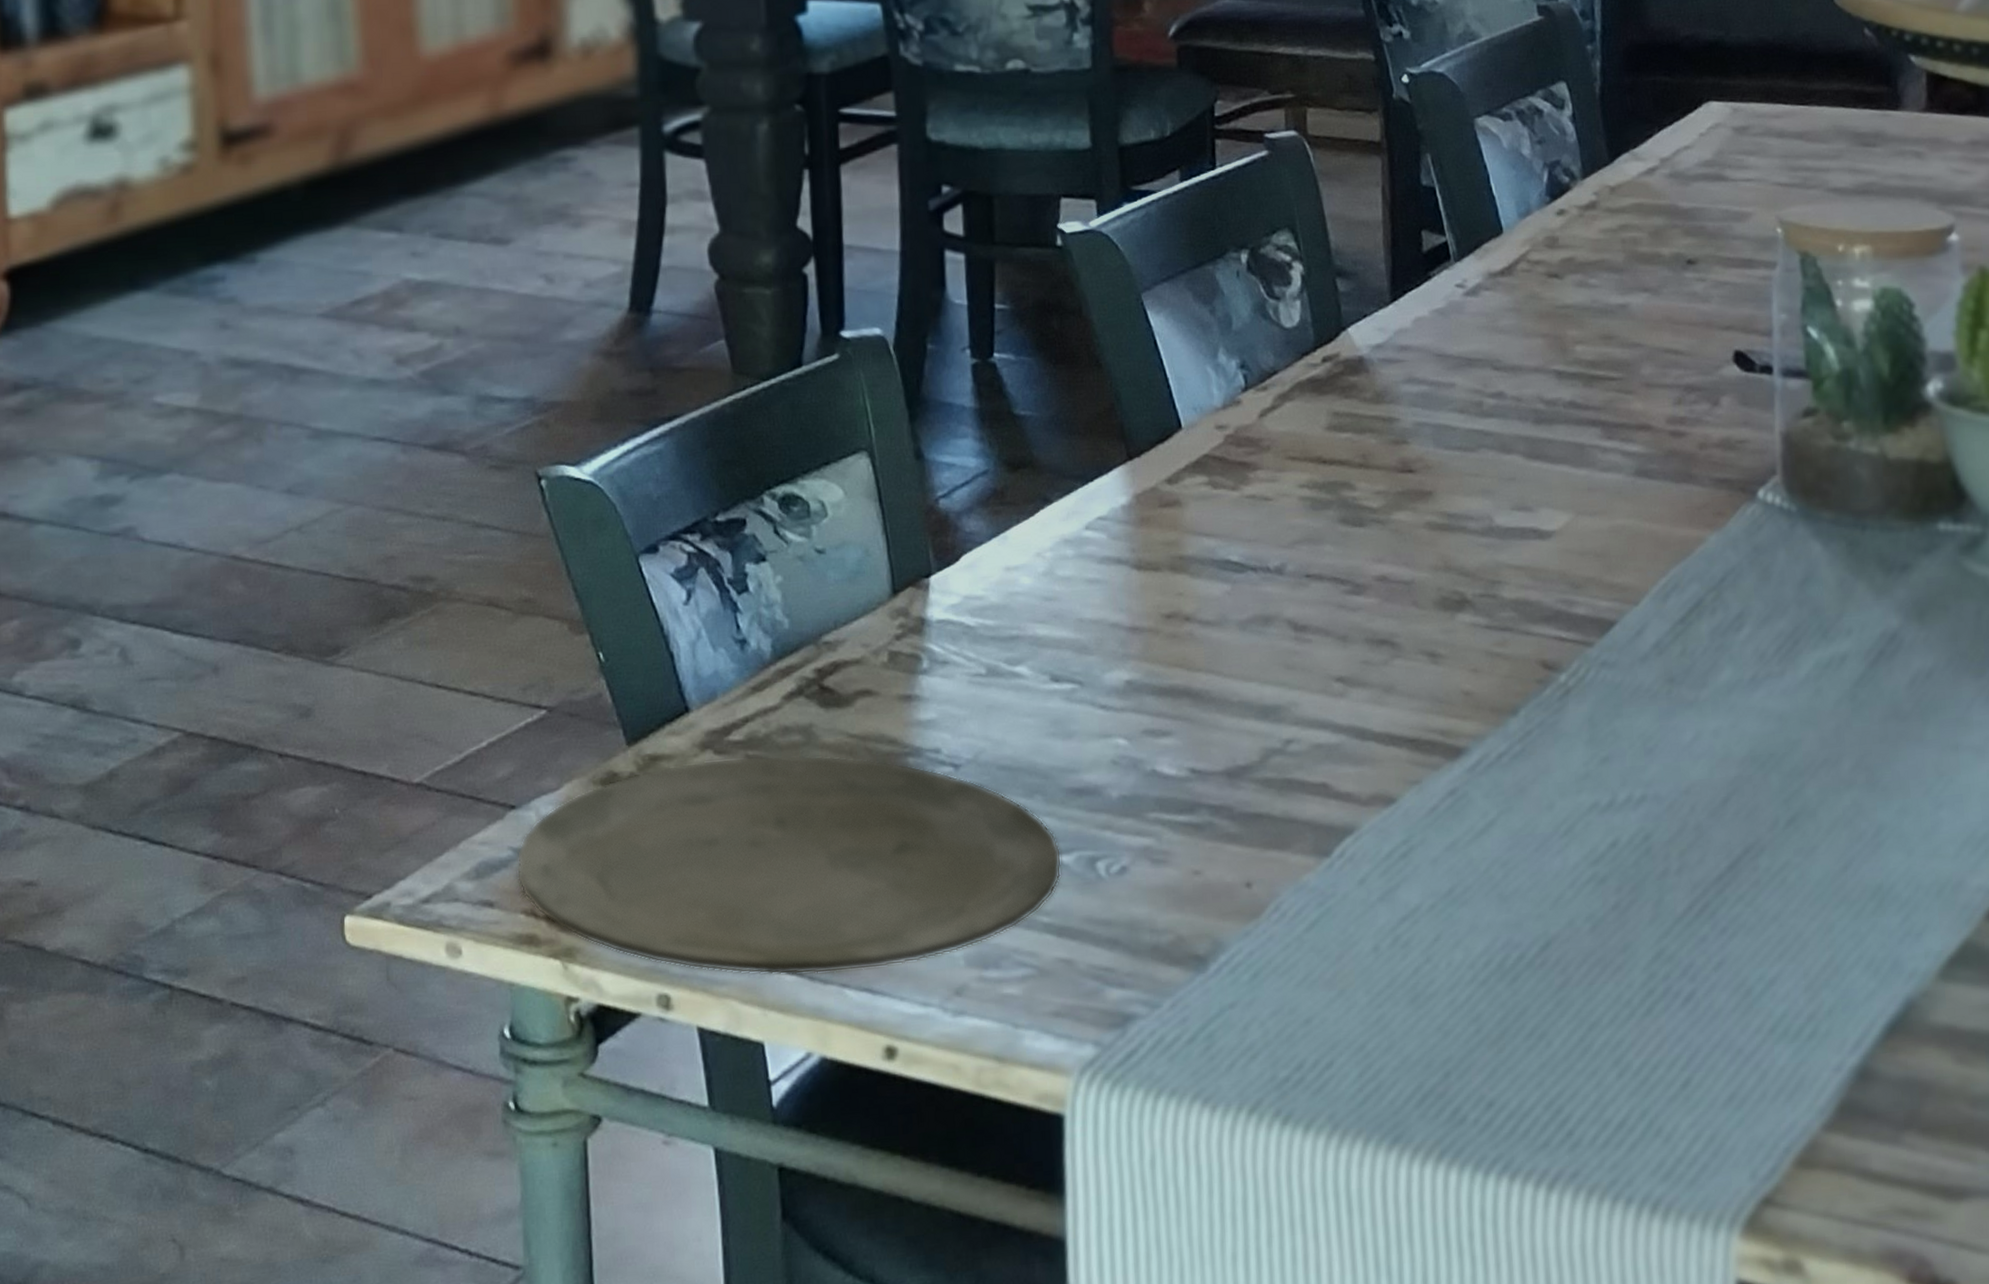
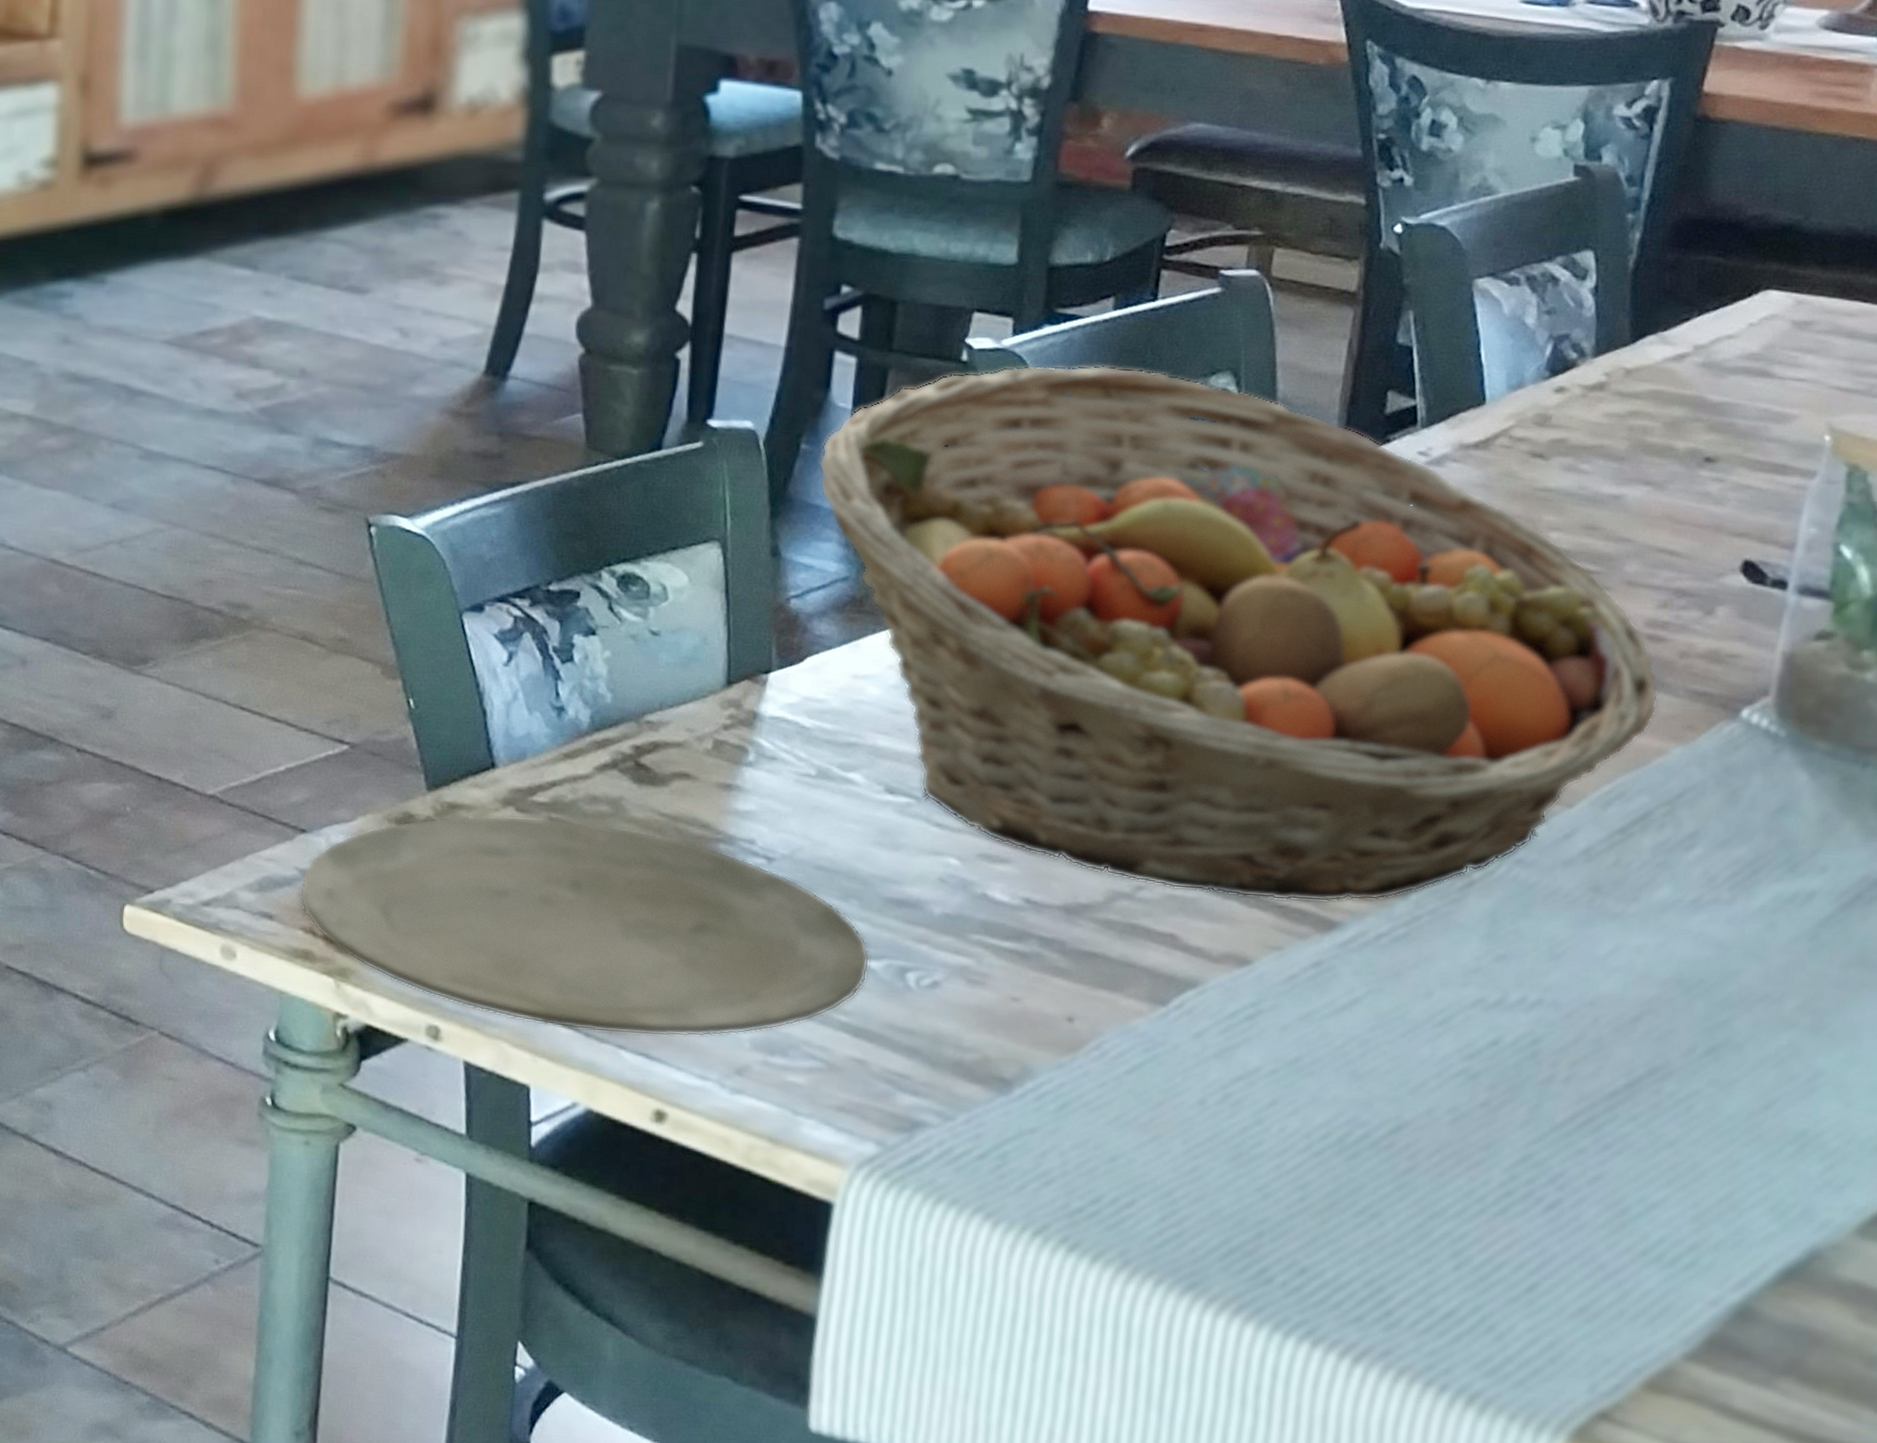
fruit basket: none [945,235,1690,738] -> present [818,365,1659,902]

